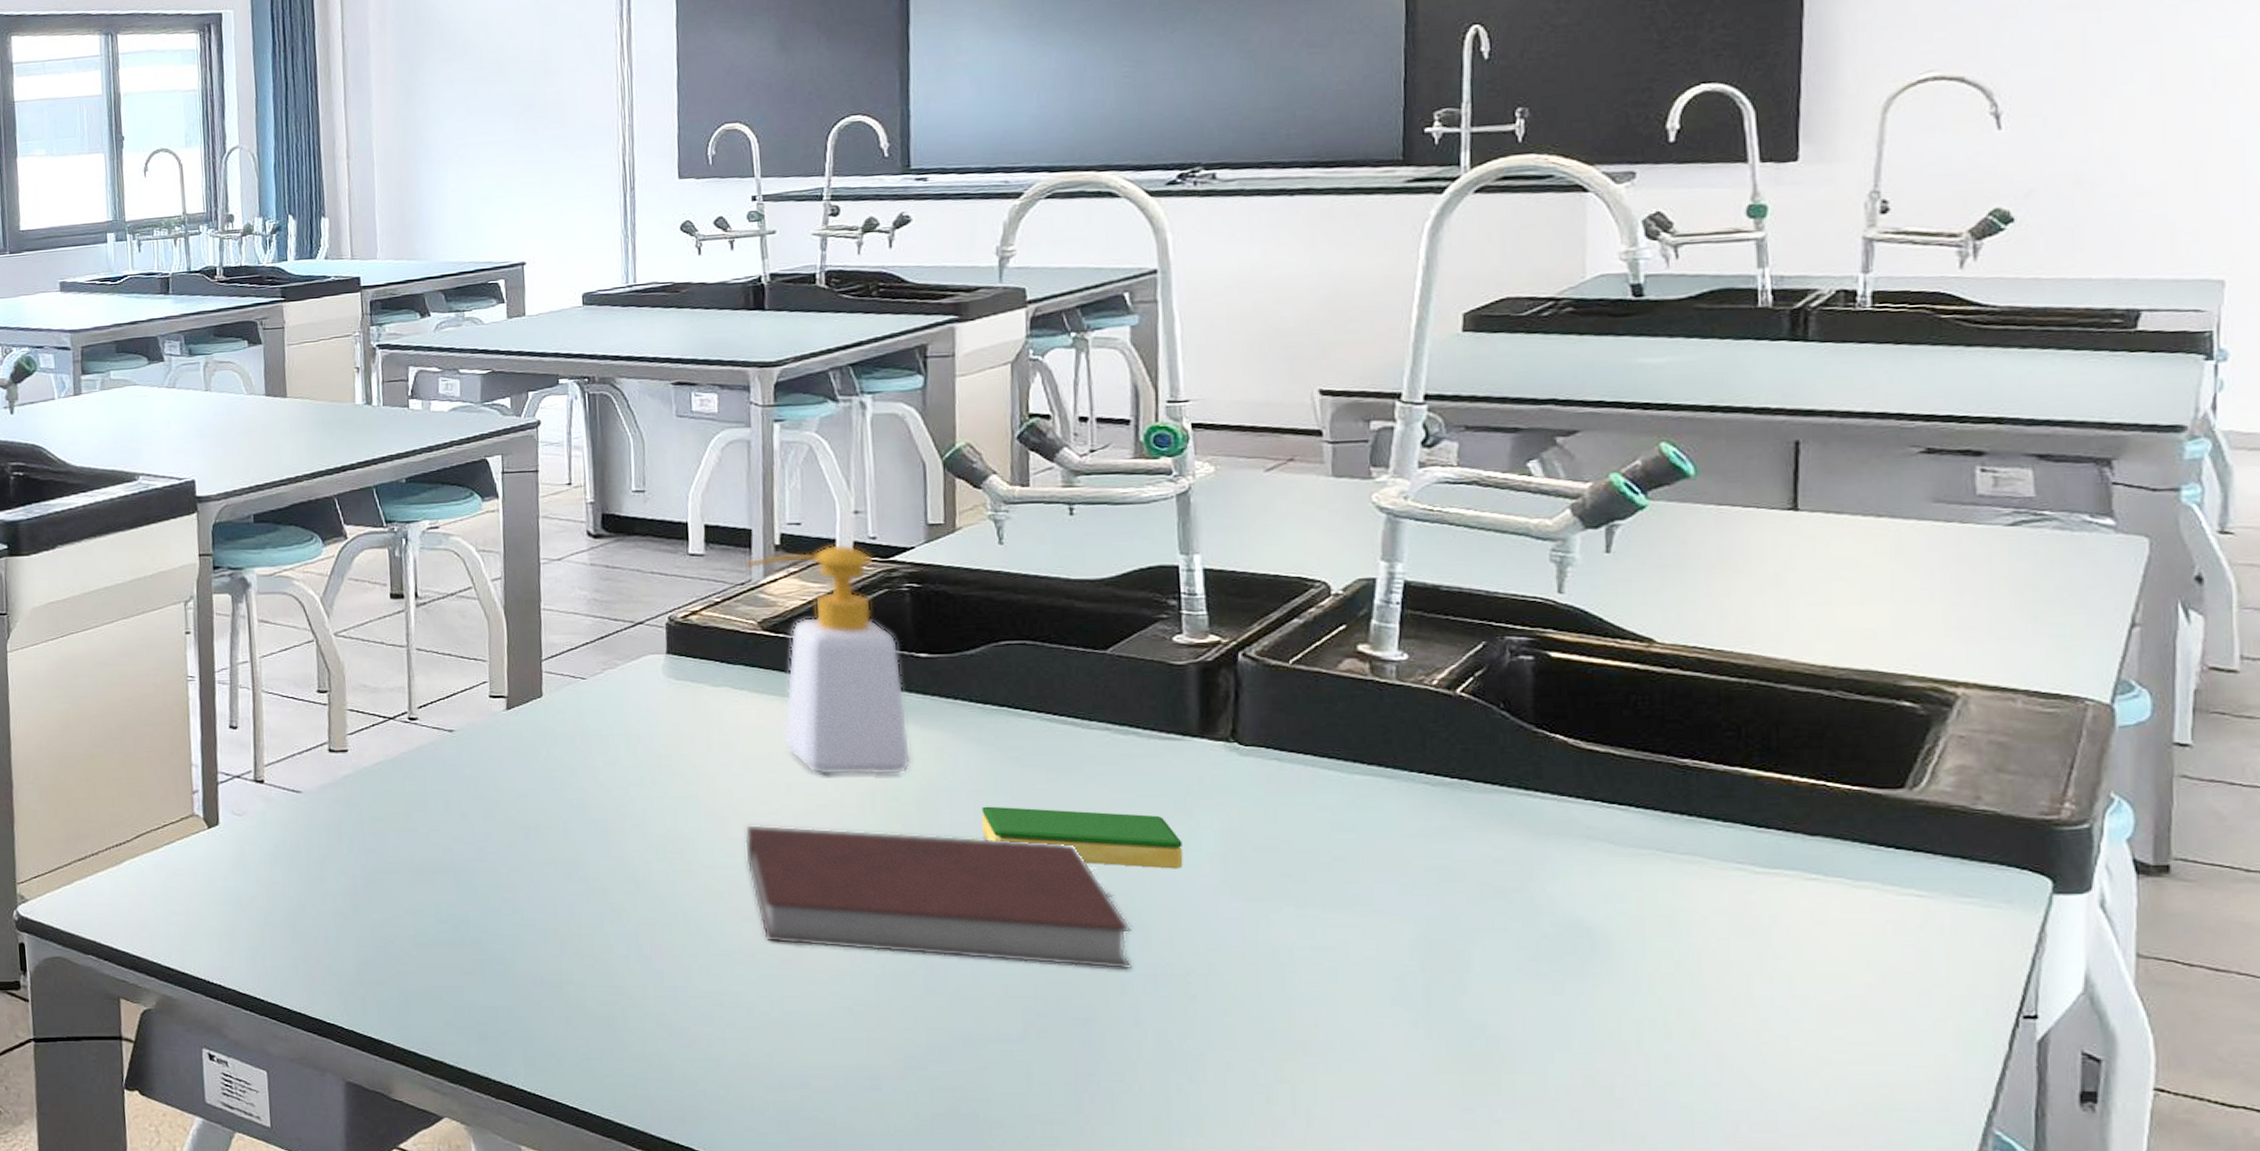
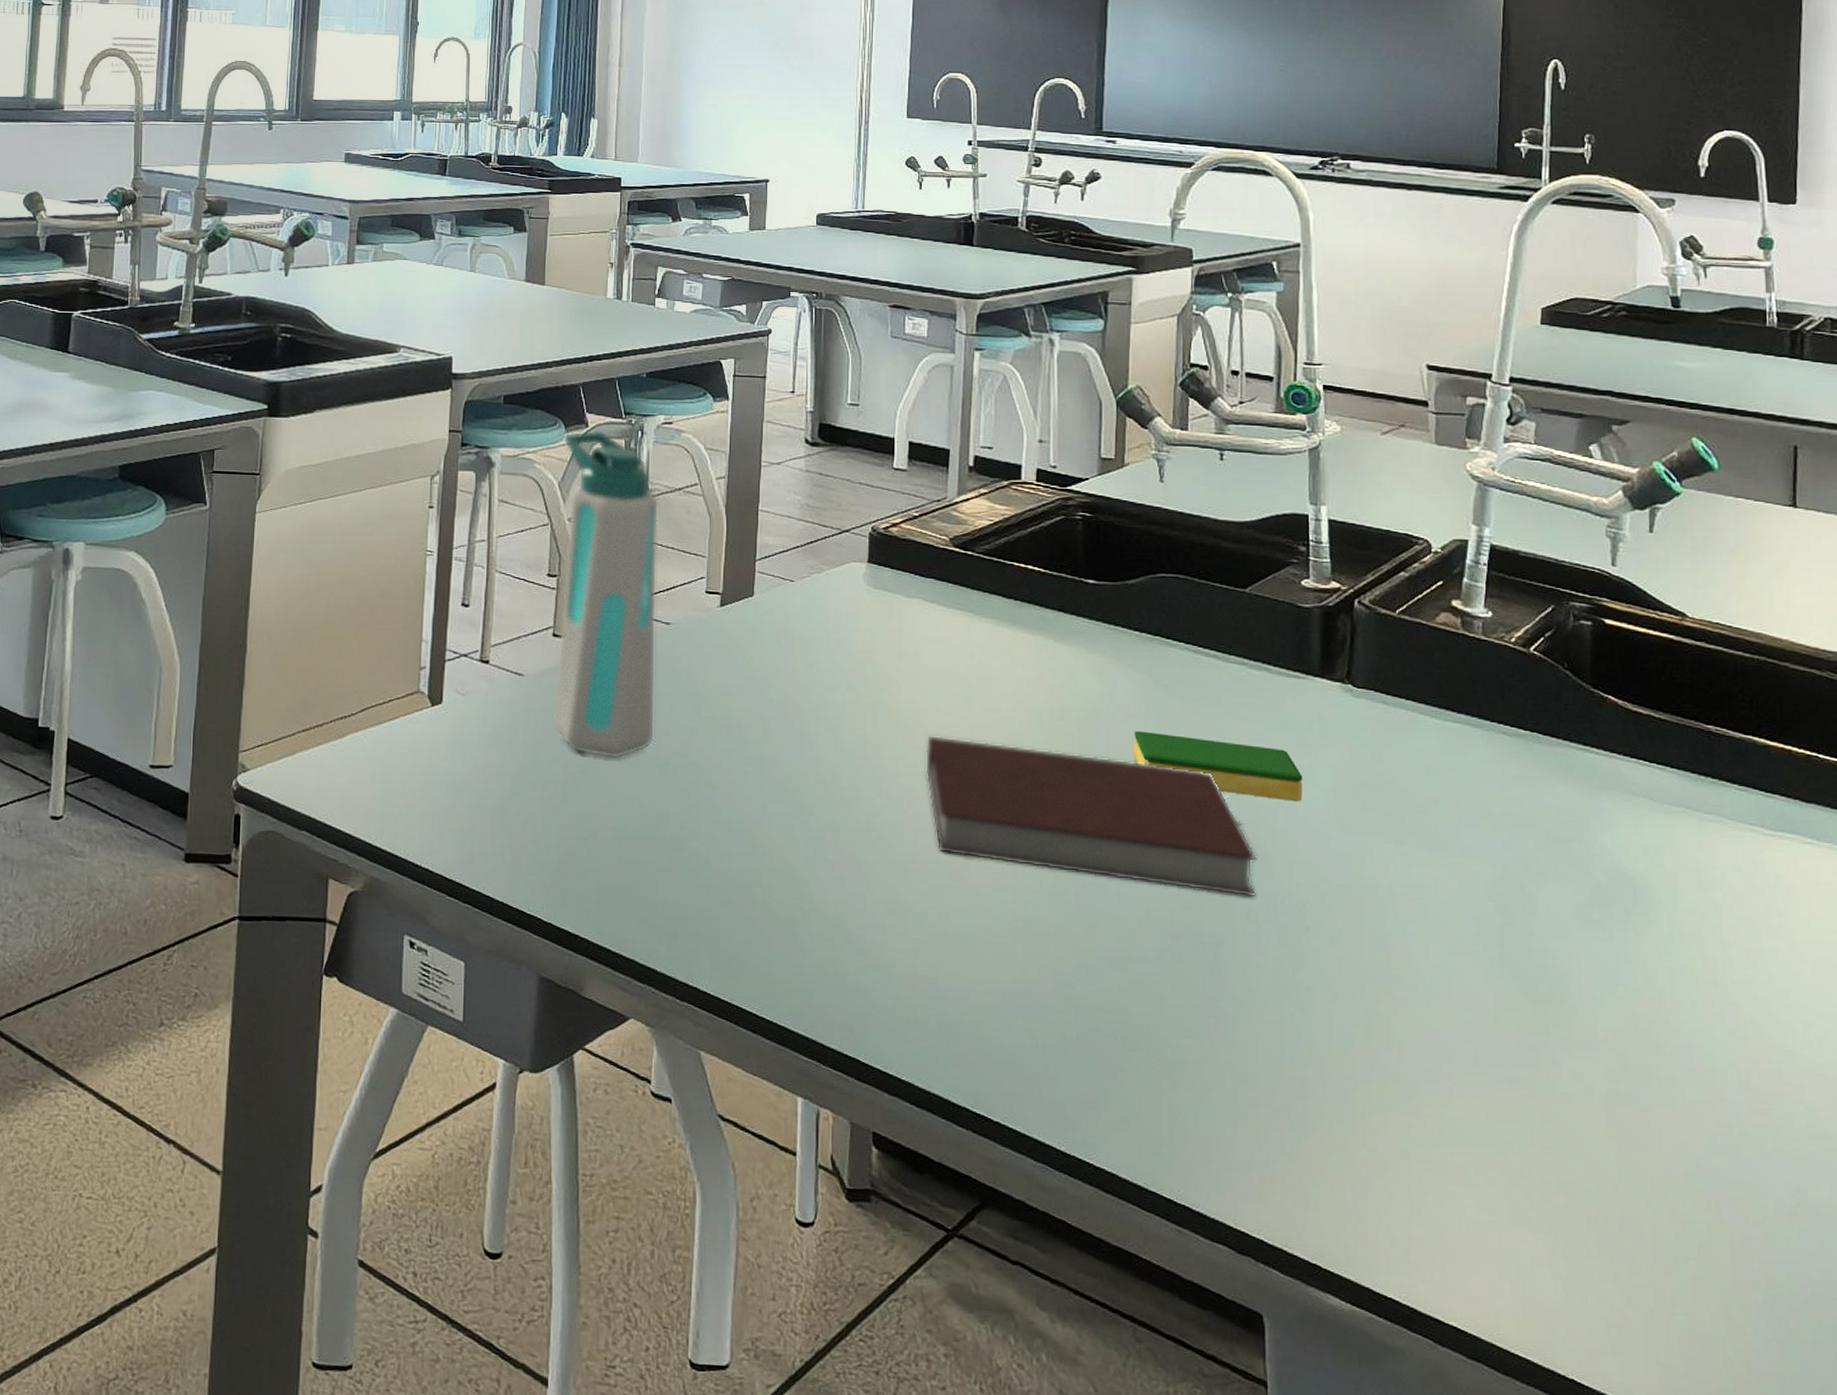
water bottle: none [321,540,447,869] -> present [553,429,658,759]
soap bottle: present [745,544,912,776] -> none [942,470,1076,695]

